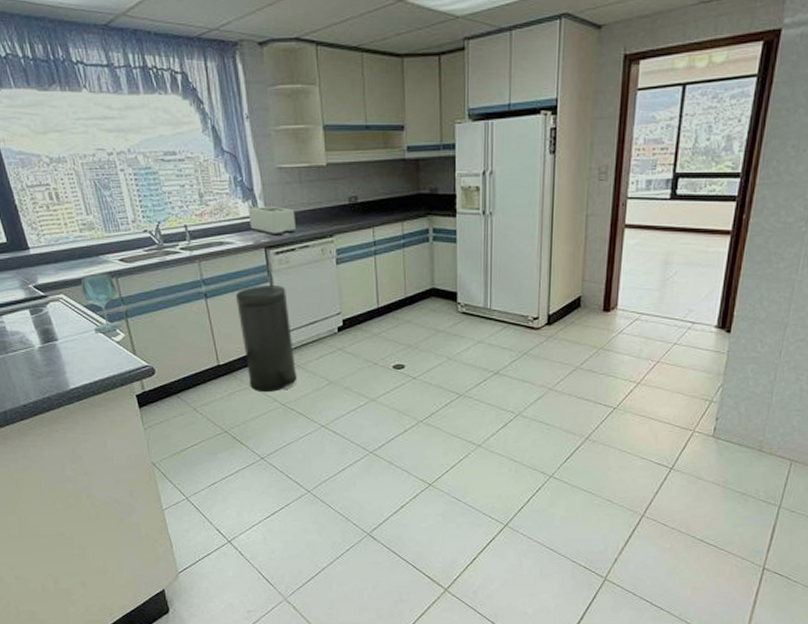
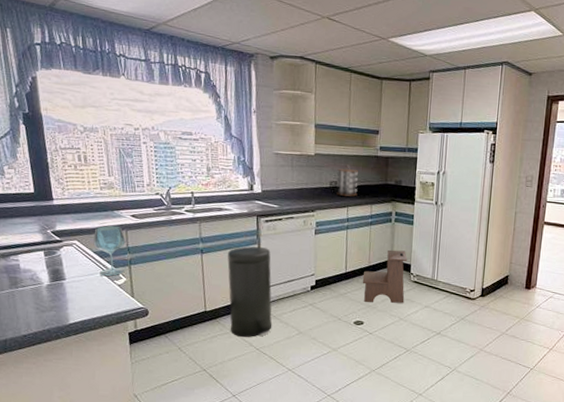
toaster: present [248,205,297,236] -> none [246,182,285,207]
spice rack: none [356,173,384,215] -> present [336,164,358,197]
step stool: none [399,276,453,343] -> present [362,249,408,303]

